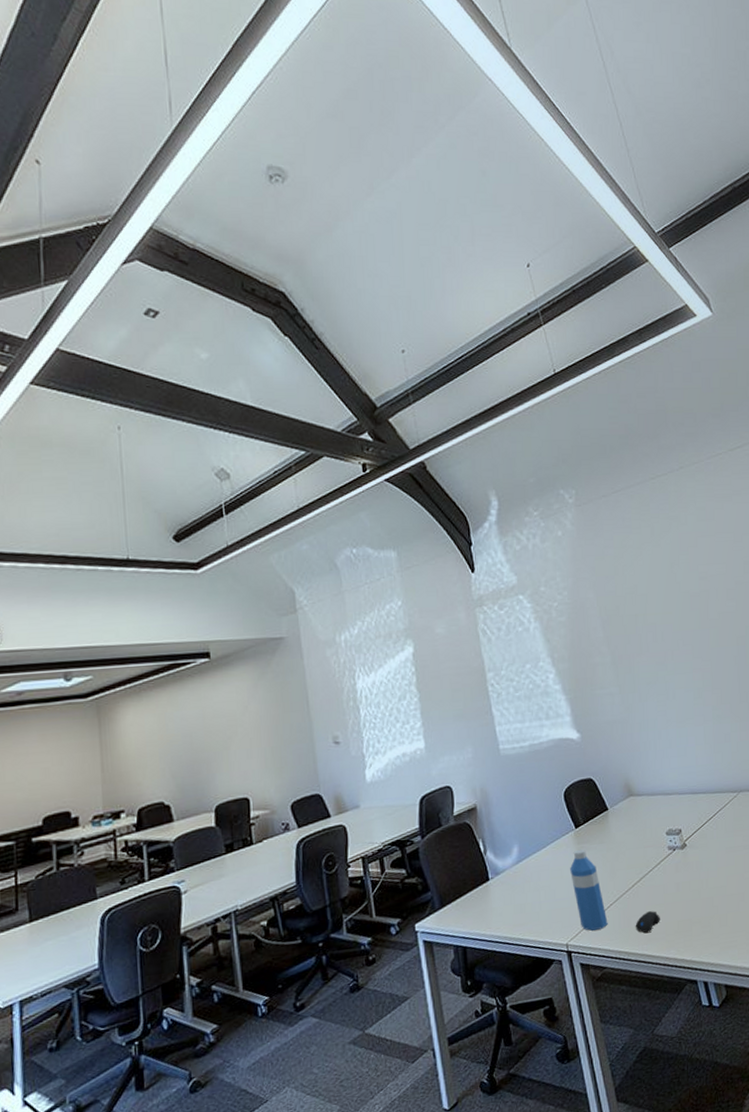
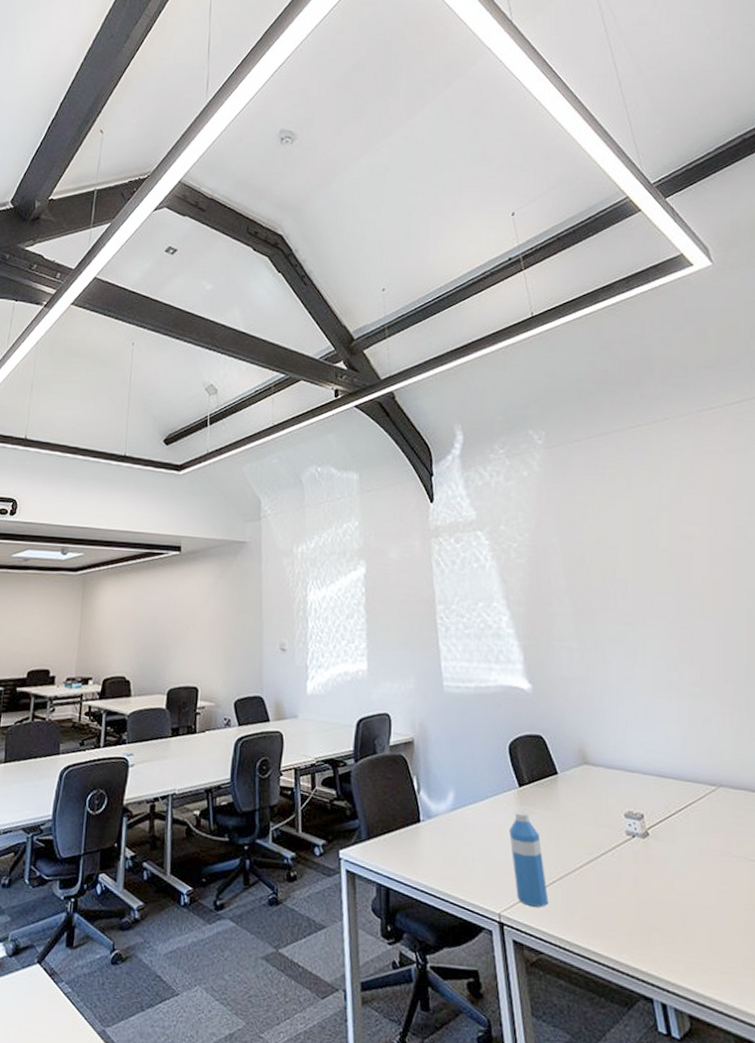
computer mouse: present [635,910,660,933] -> none [580,900,611,926]

